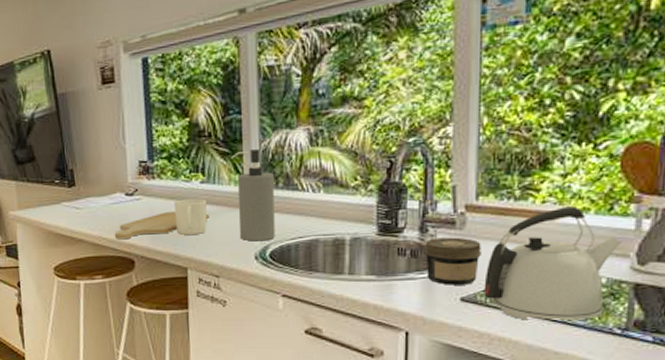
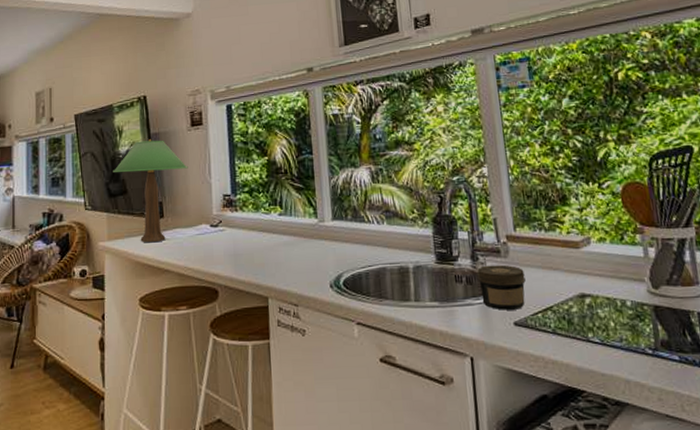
table lamp: none [18,100,100,212] -> present [113,139,188,243]
chopping board: present [114,212,210,240] -> none [199,242,288,270]
mug: present [174,198,207,235] -> none [255,229,286,264]
soap dispenser: present [230,149,275,242] -> none [304,185,347,271]
kettle: present [484,206,622,320] -> none [531,236,637,343]

